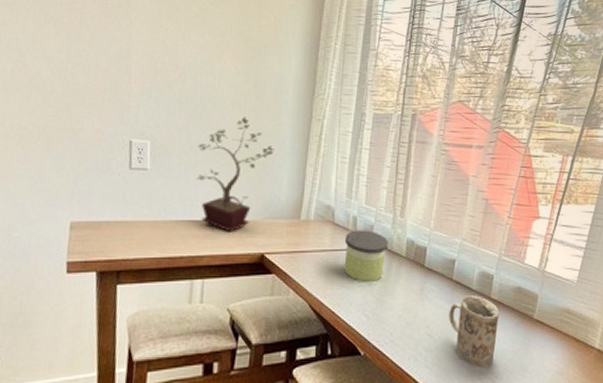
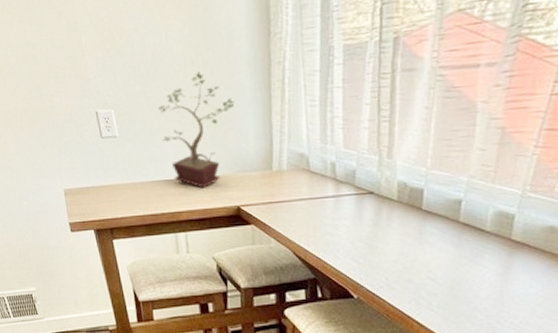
candle: present [344,230,388,281] -> none [323,175,376,228]
mug: present [449,295,499,367] -> none [456,237,523,311]

